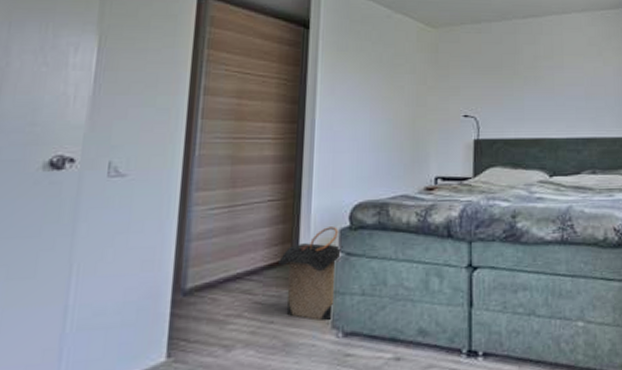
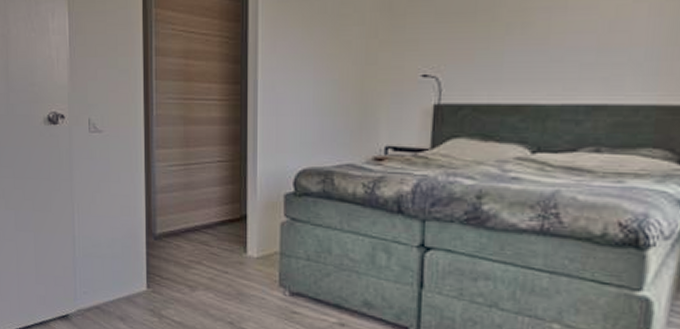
laundry hamper: present [278,227,343,321] -> none [230,191,288,278]

